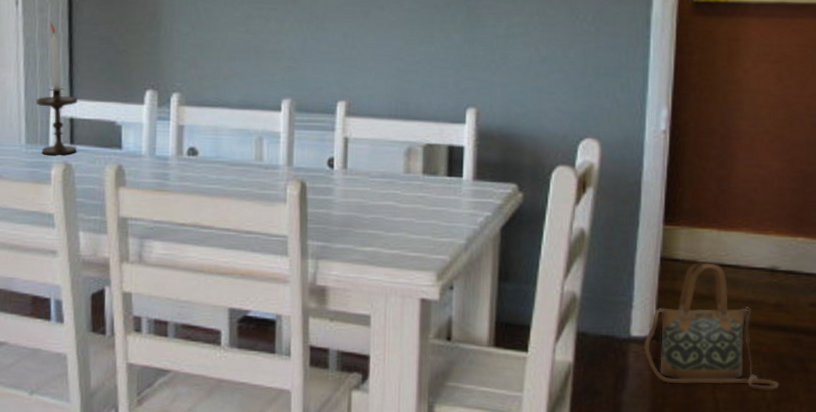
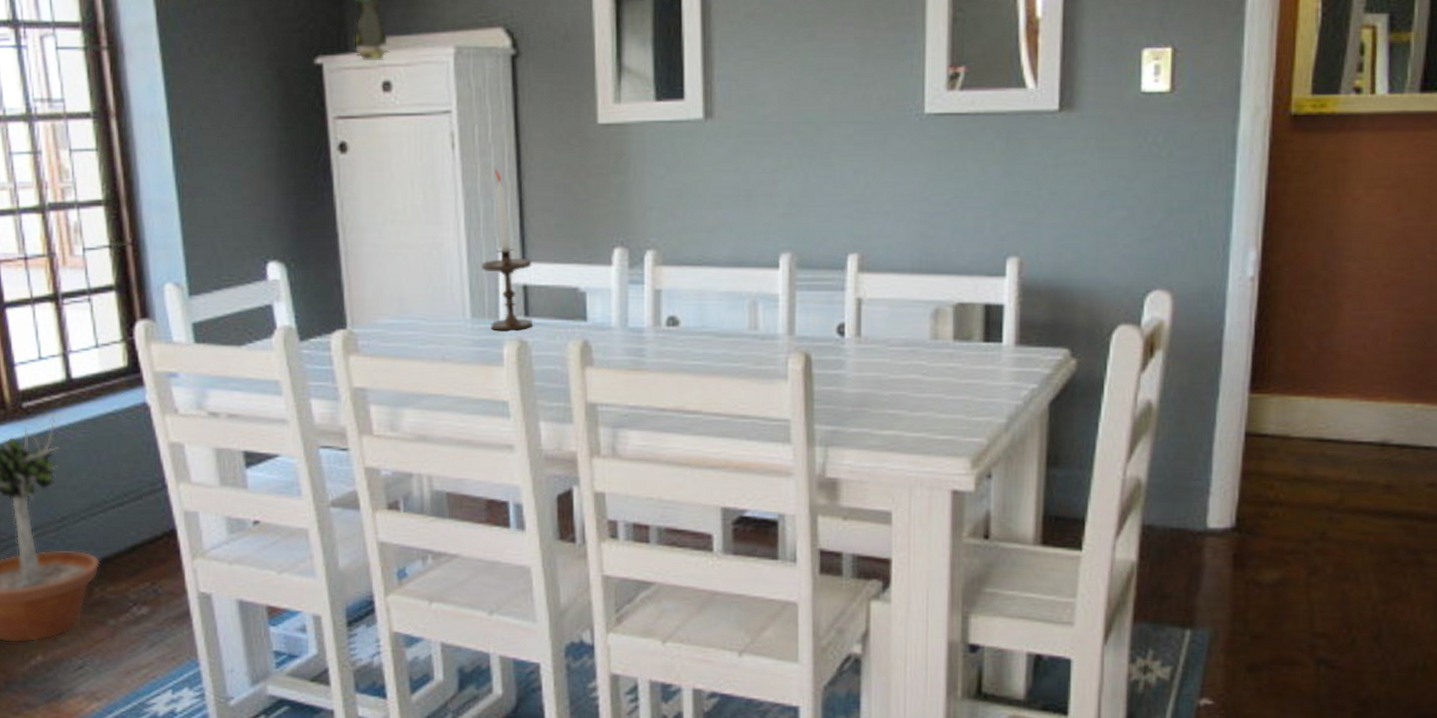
handbag: present [644,263,779,390] -> none [1224,438,1388,588]

